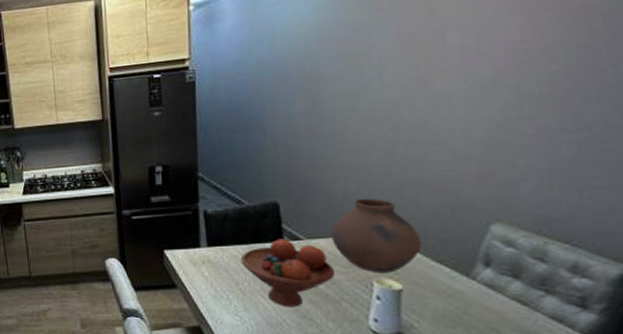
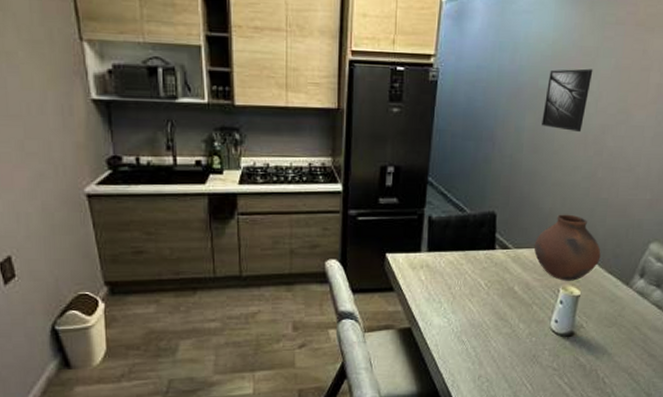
fruit bowl: present [240,238,336,307] -> none [456,247,533,310]
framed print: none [316,43,370,110] -> present [542,68,593,133]

